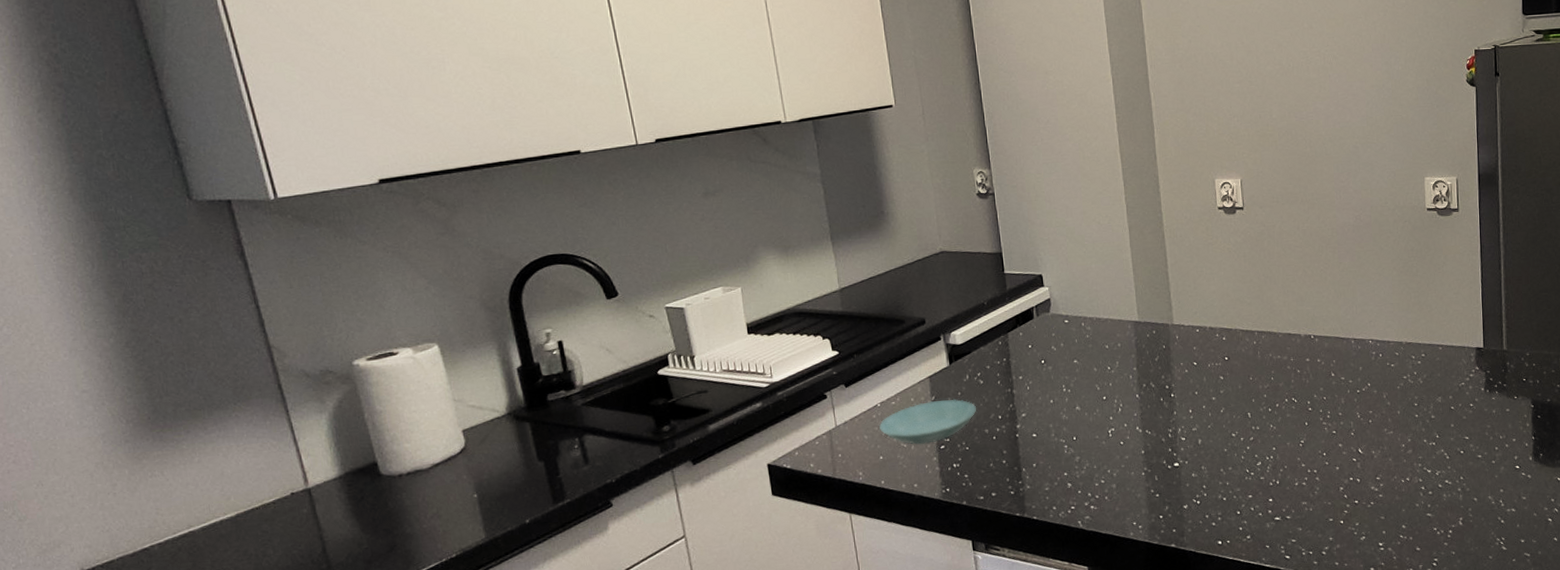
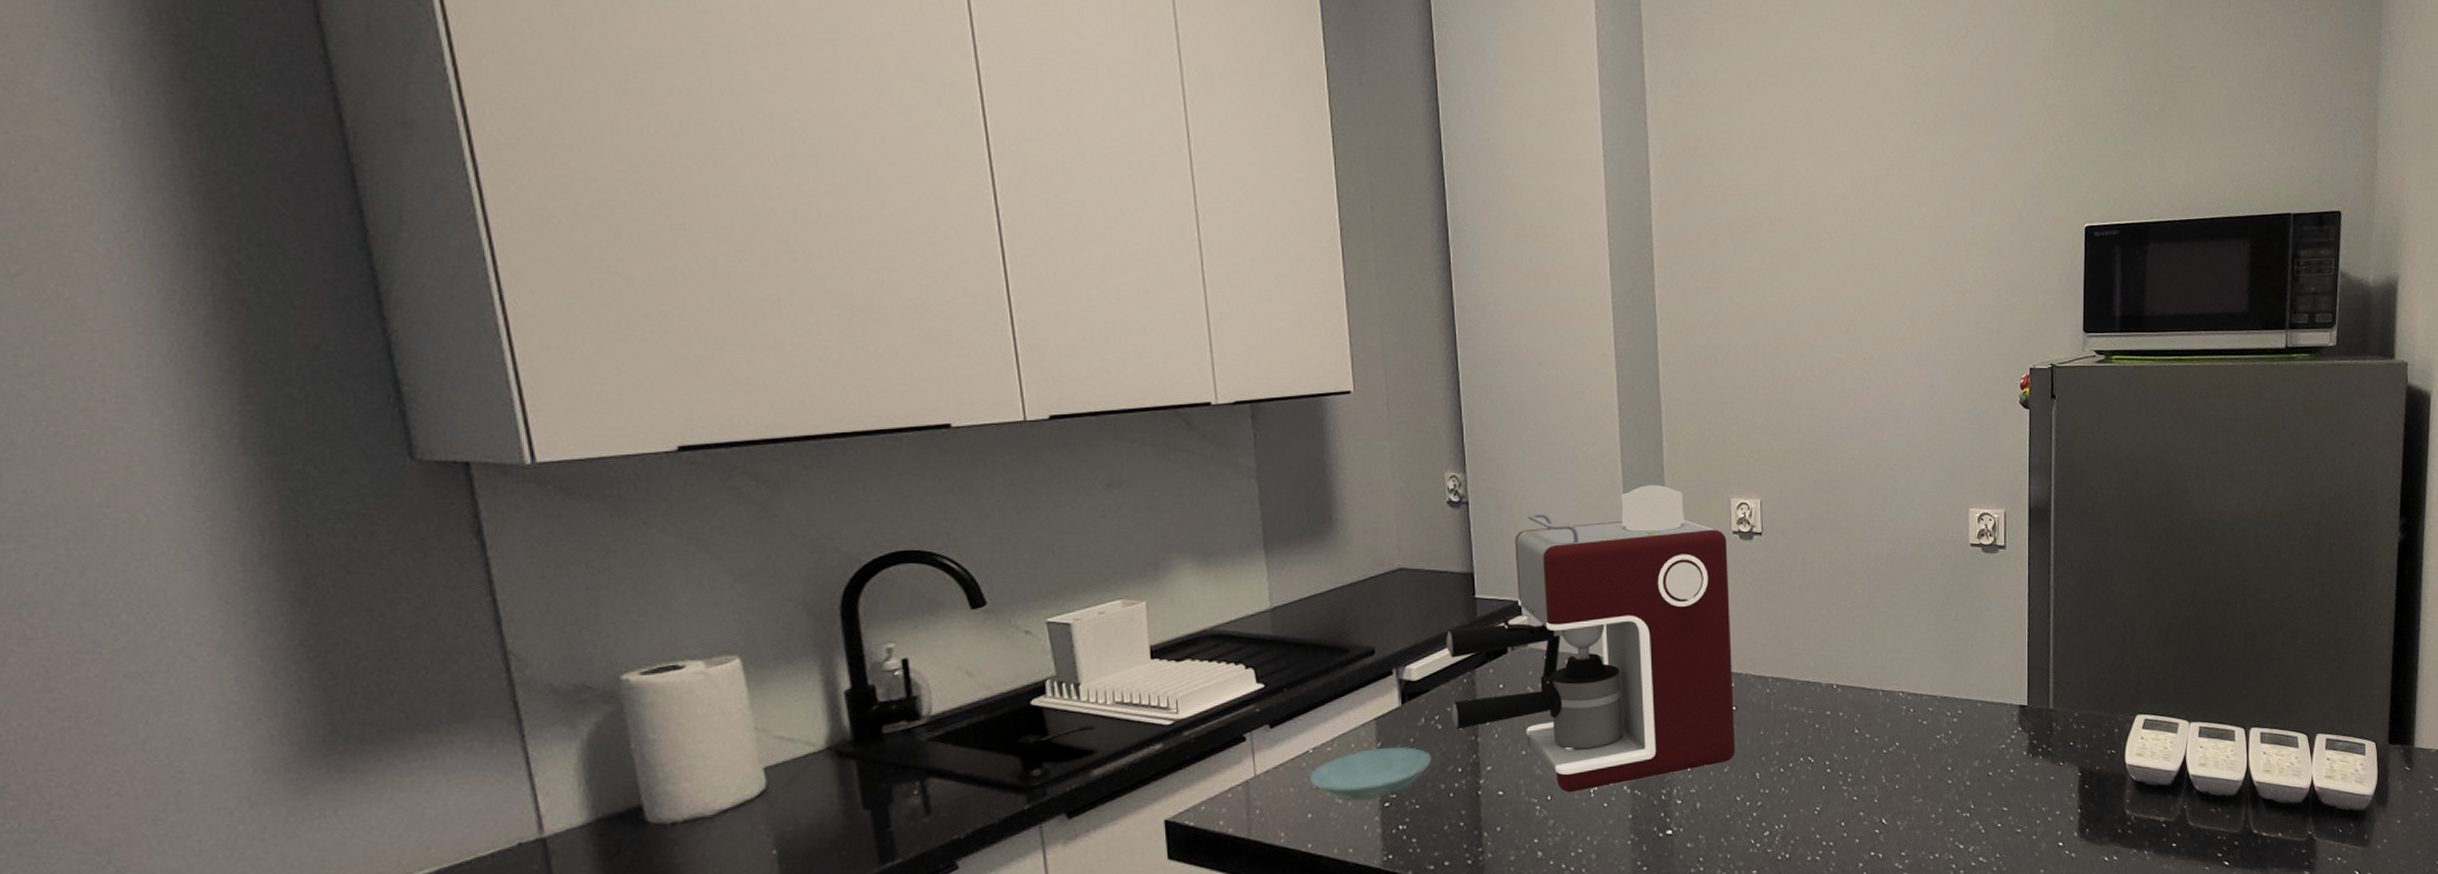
coffee maker: none [982,171,1230,434] -> present [1446,485,1736,793]

